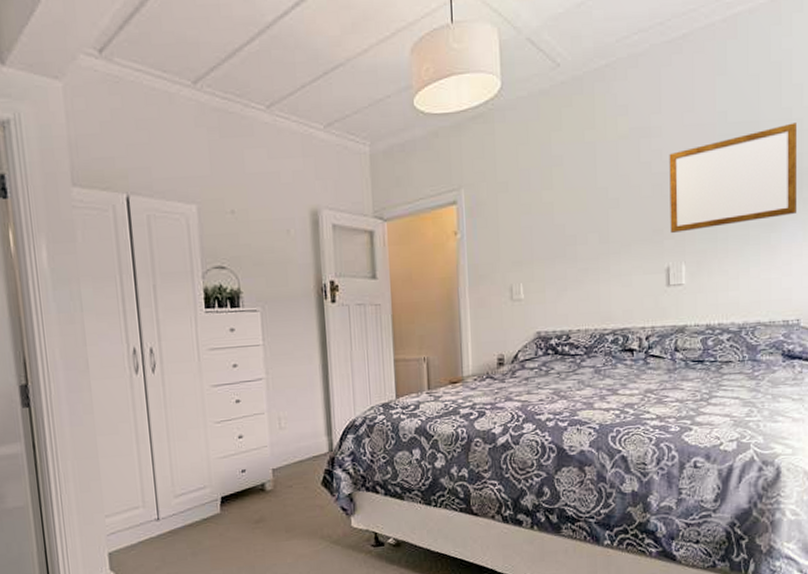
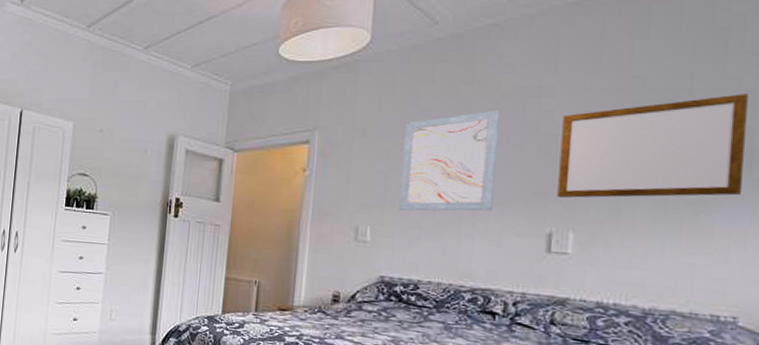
wall art: none [543,153,623,263] -> present [399,110,502,211]

